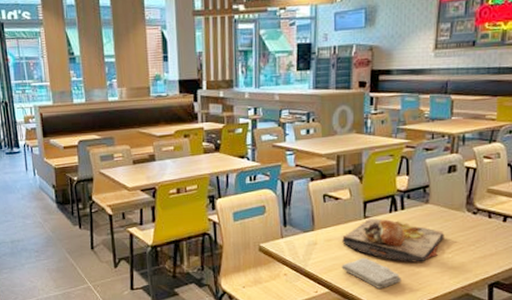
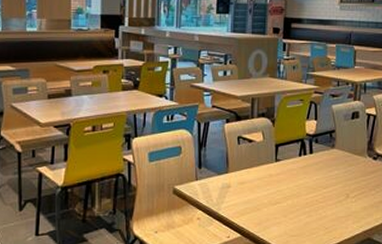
washcloth: present [341,257,402,290] -> none [253,201,310,234]
food tray: present [342,219,444,263] -> none [255,162,348,207]

